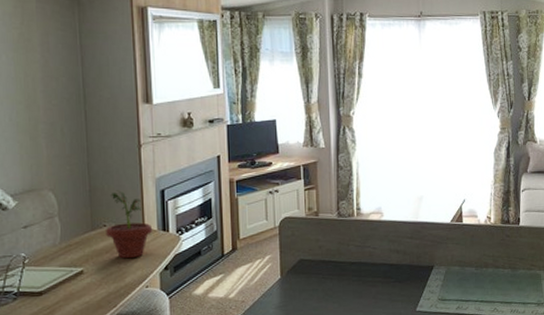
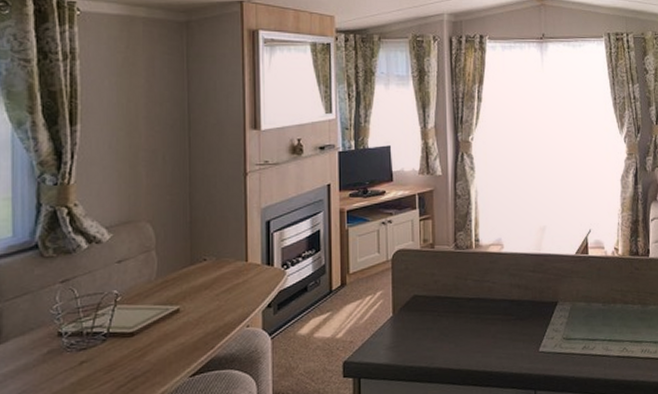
potted plant: present [106,190,153,259] -> none [206,221,257,296]

